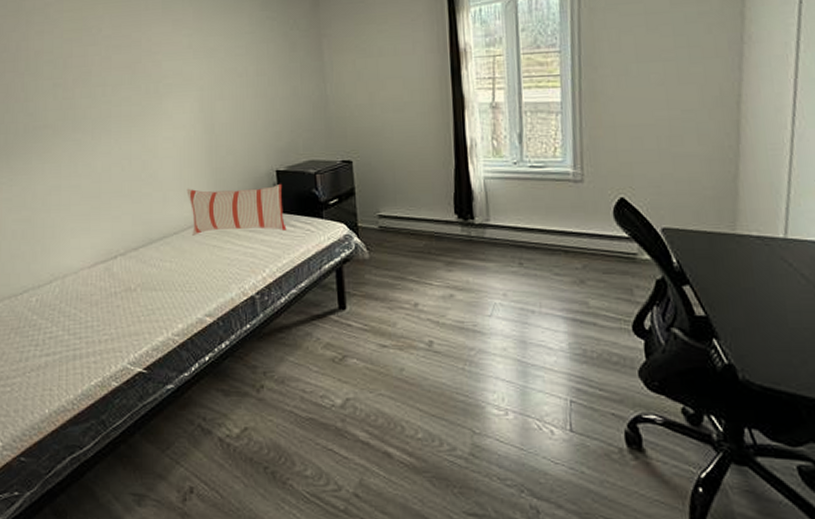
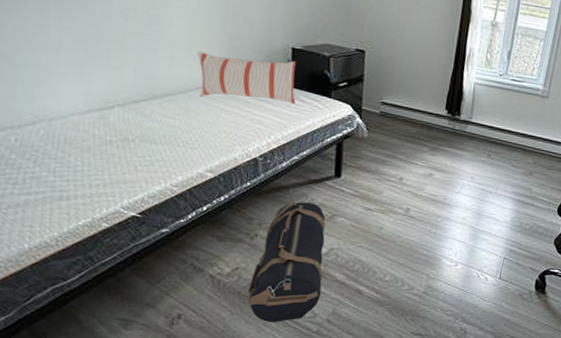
duffel bag: none [260,340,342,497] -> present [247,199,325,322]

